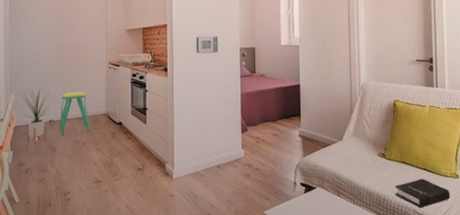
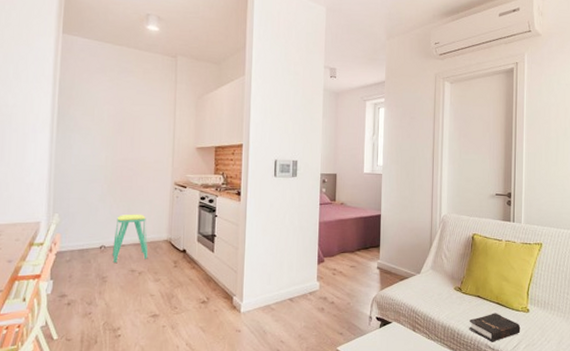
house plant: present [22,88,51,145] -> none [66,209,104,273]

